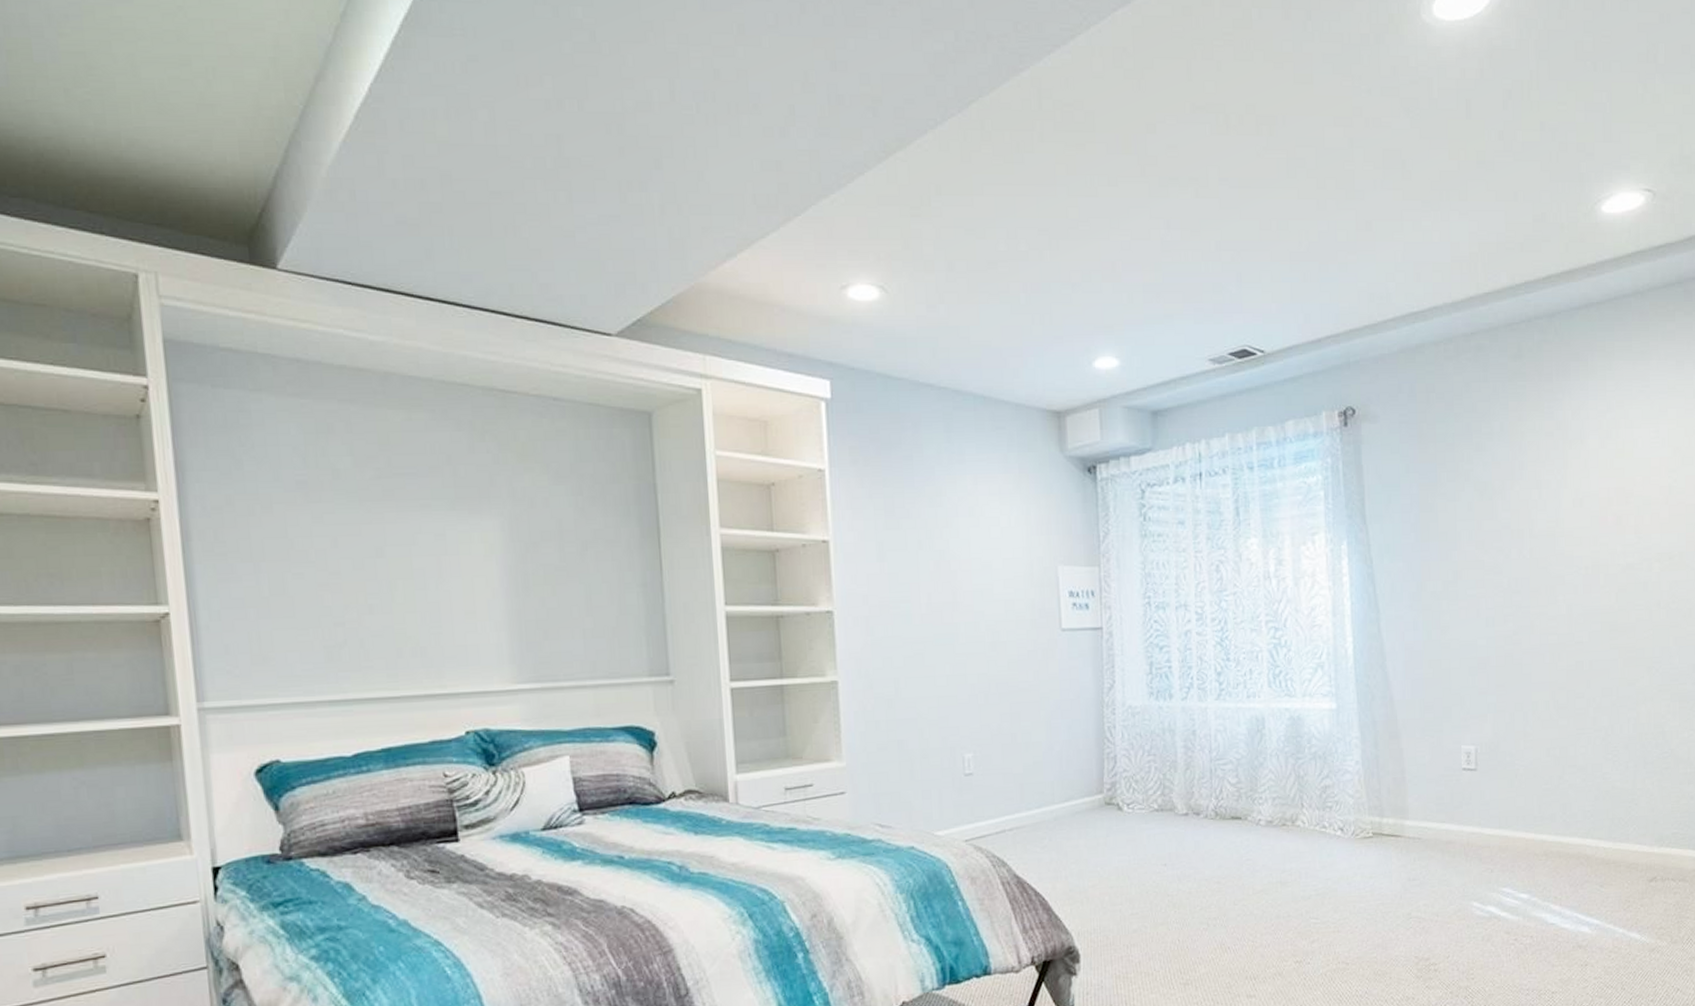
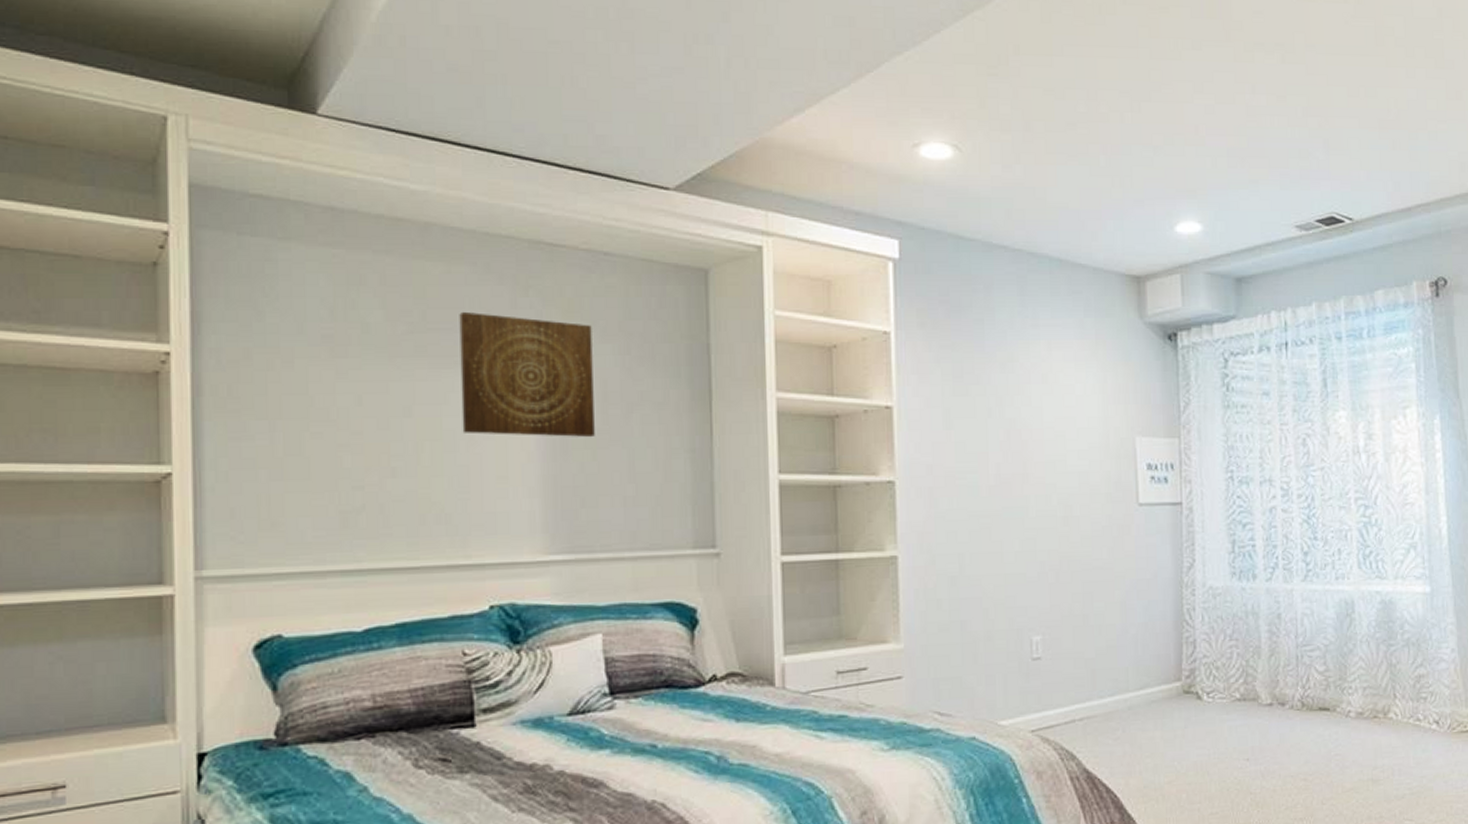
wall art: none [422,456,553,575] -> present [459,311,595,438]

